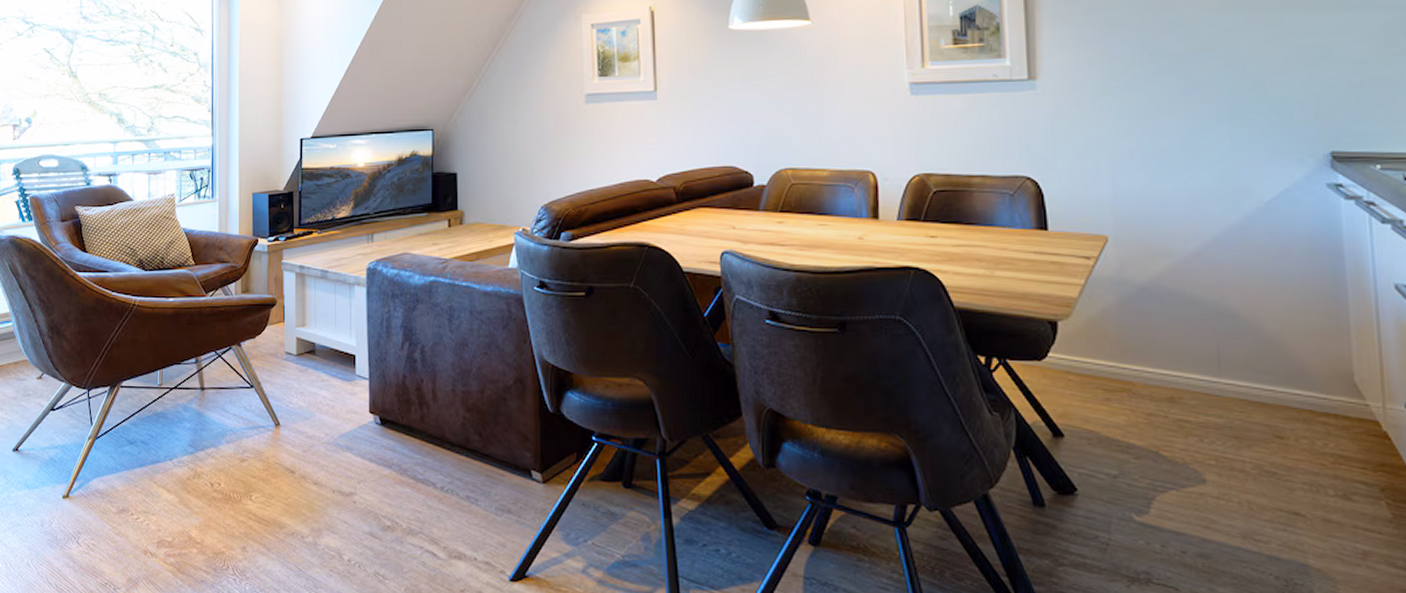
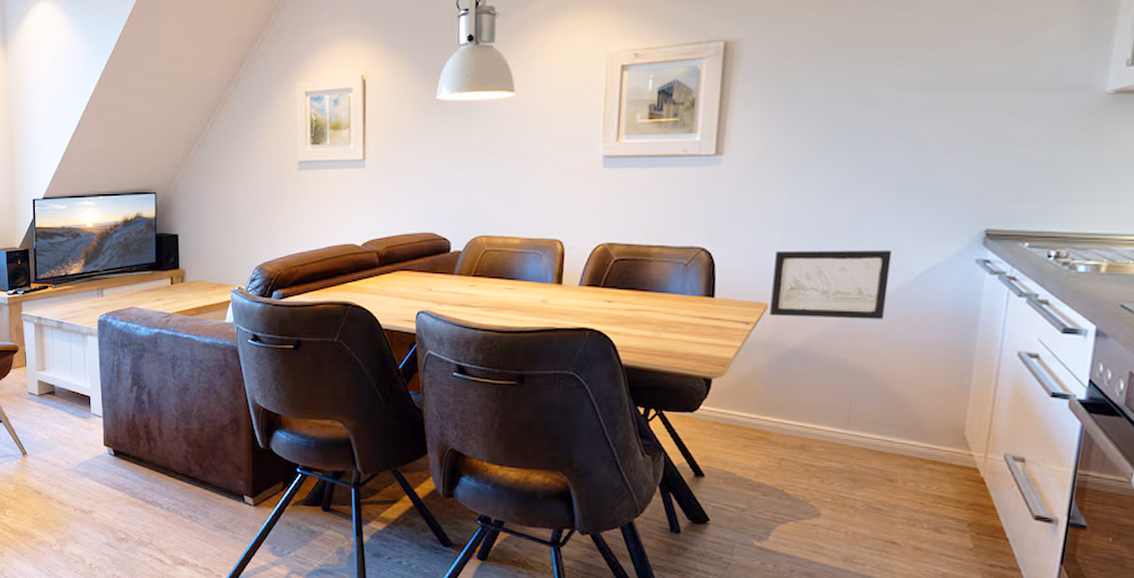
wall art: none [1108,176,1239,251] -> present [770,250,892,320]

